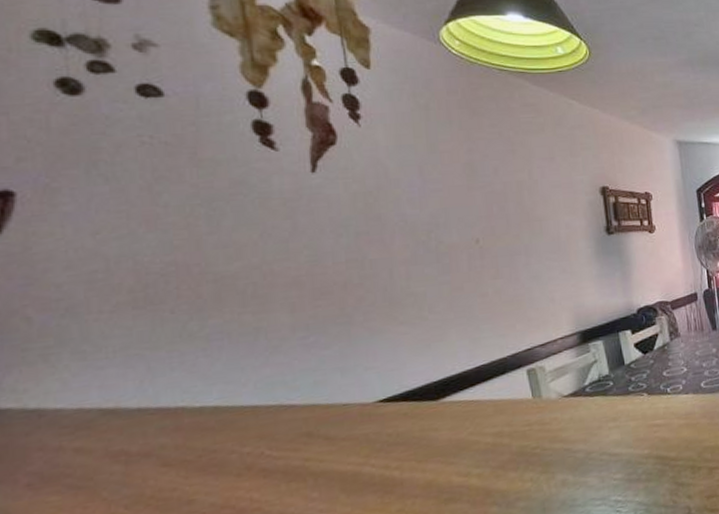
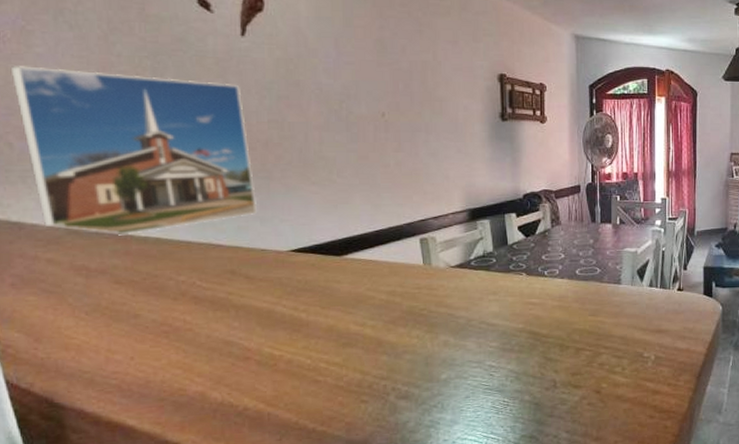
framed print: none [30,224,338,410] -> present [10,64,258,236]

